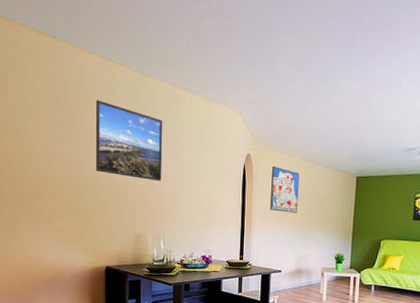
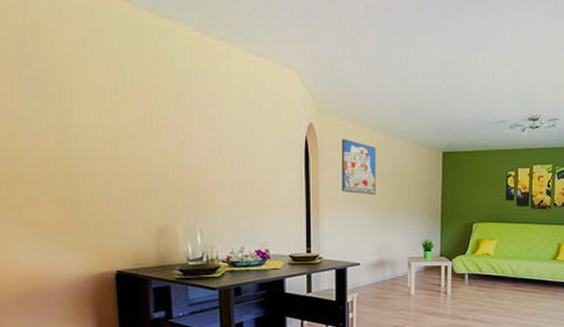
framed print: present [95,100,163,182] -> none [83,44,193,157]

